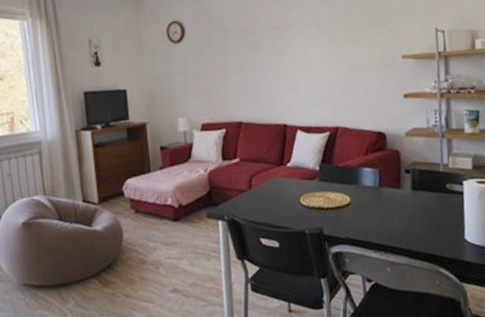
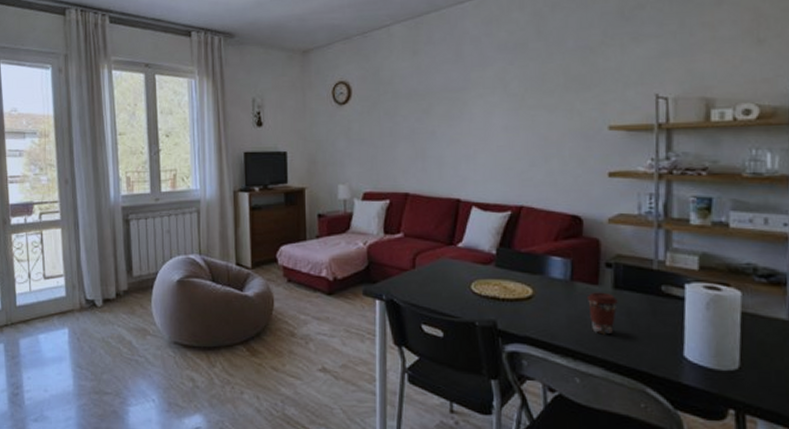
coffee cup: none [392,194,416,229] -> present [586,292,618,335]

